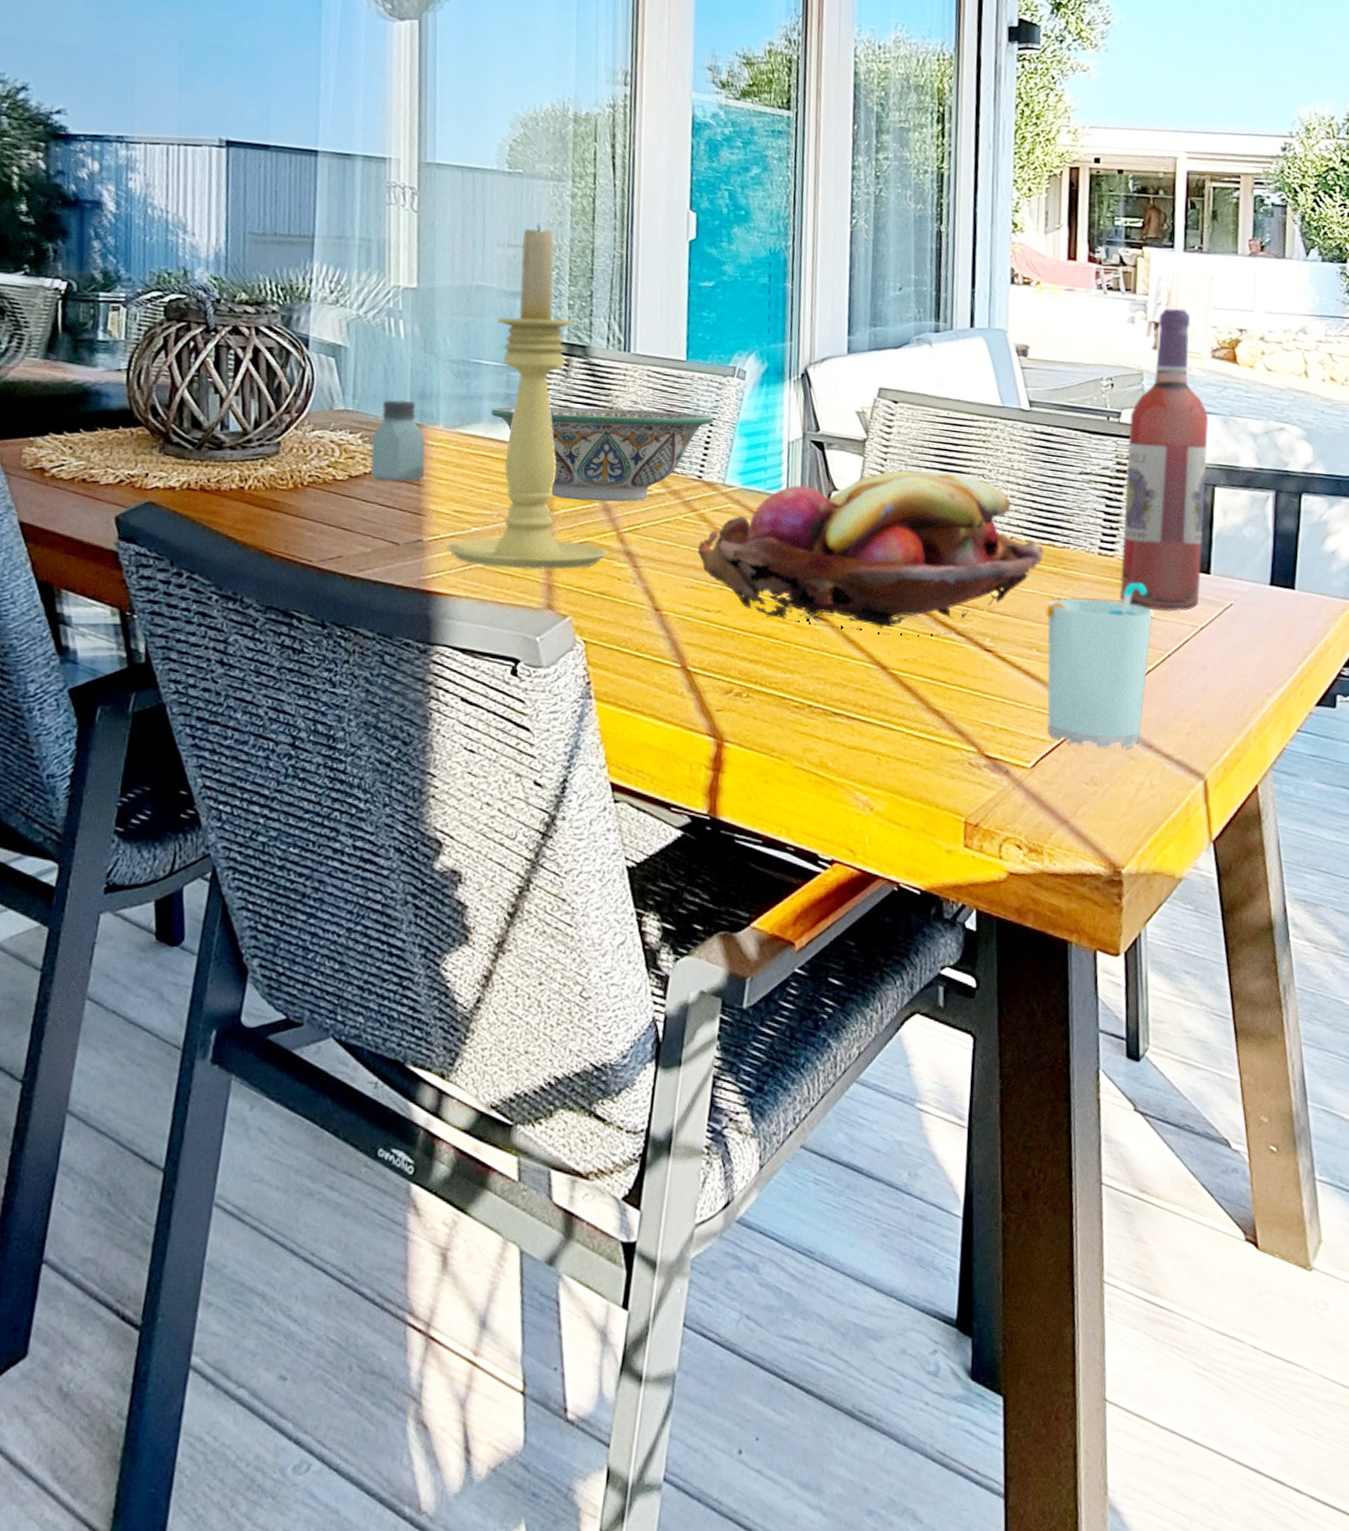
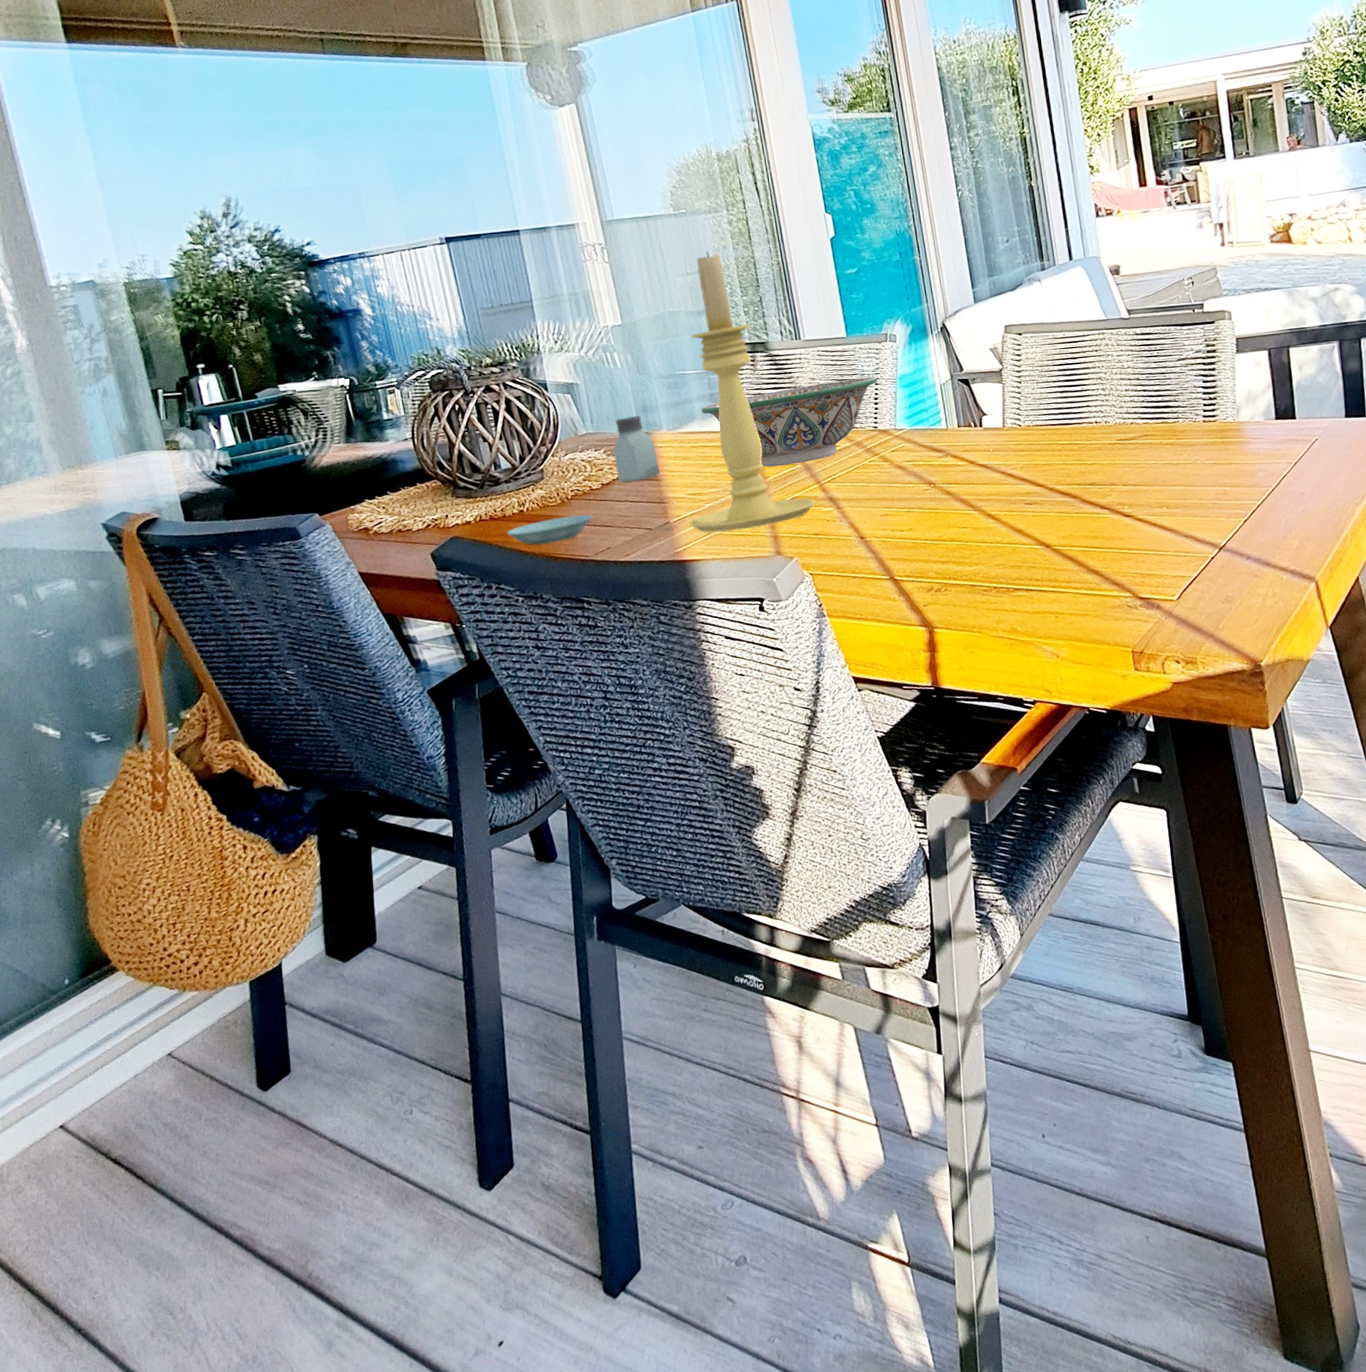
saucer: none [216,504,329,536] -> present [506,514,593,545]
fruit basket: present [698,470,1044,636] -> none [884,381,1160,526]
cup: present [1046,582,1154,749] -> none [1168,437,1260,575]
wine bottle: present [1120,308,1209,612] -> none [1211,207,1291,458]

